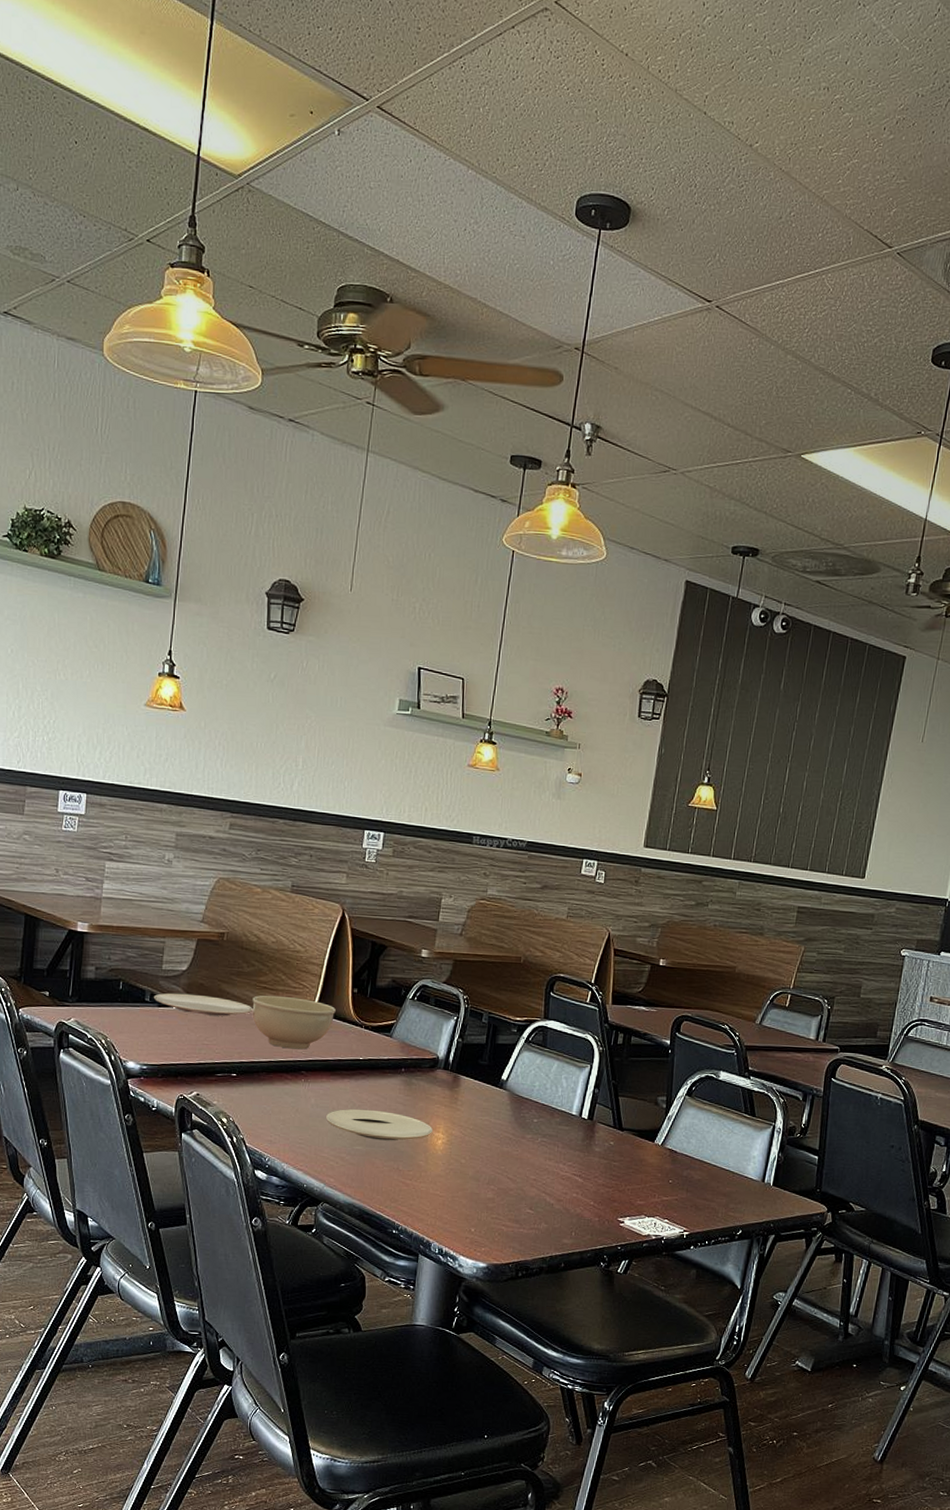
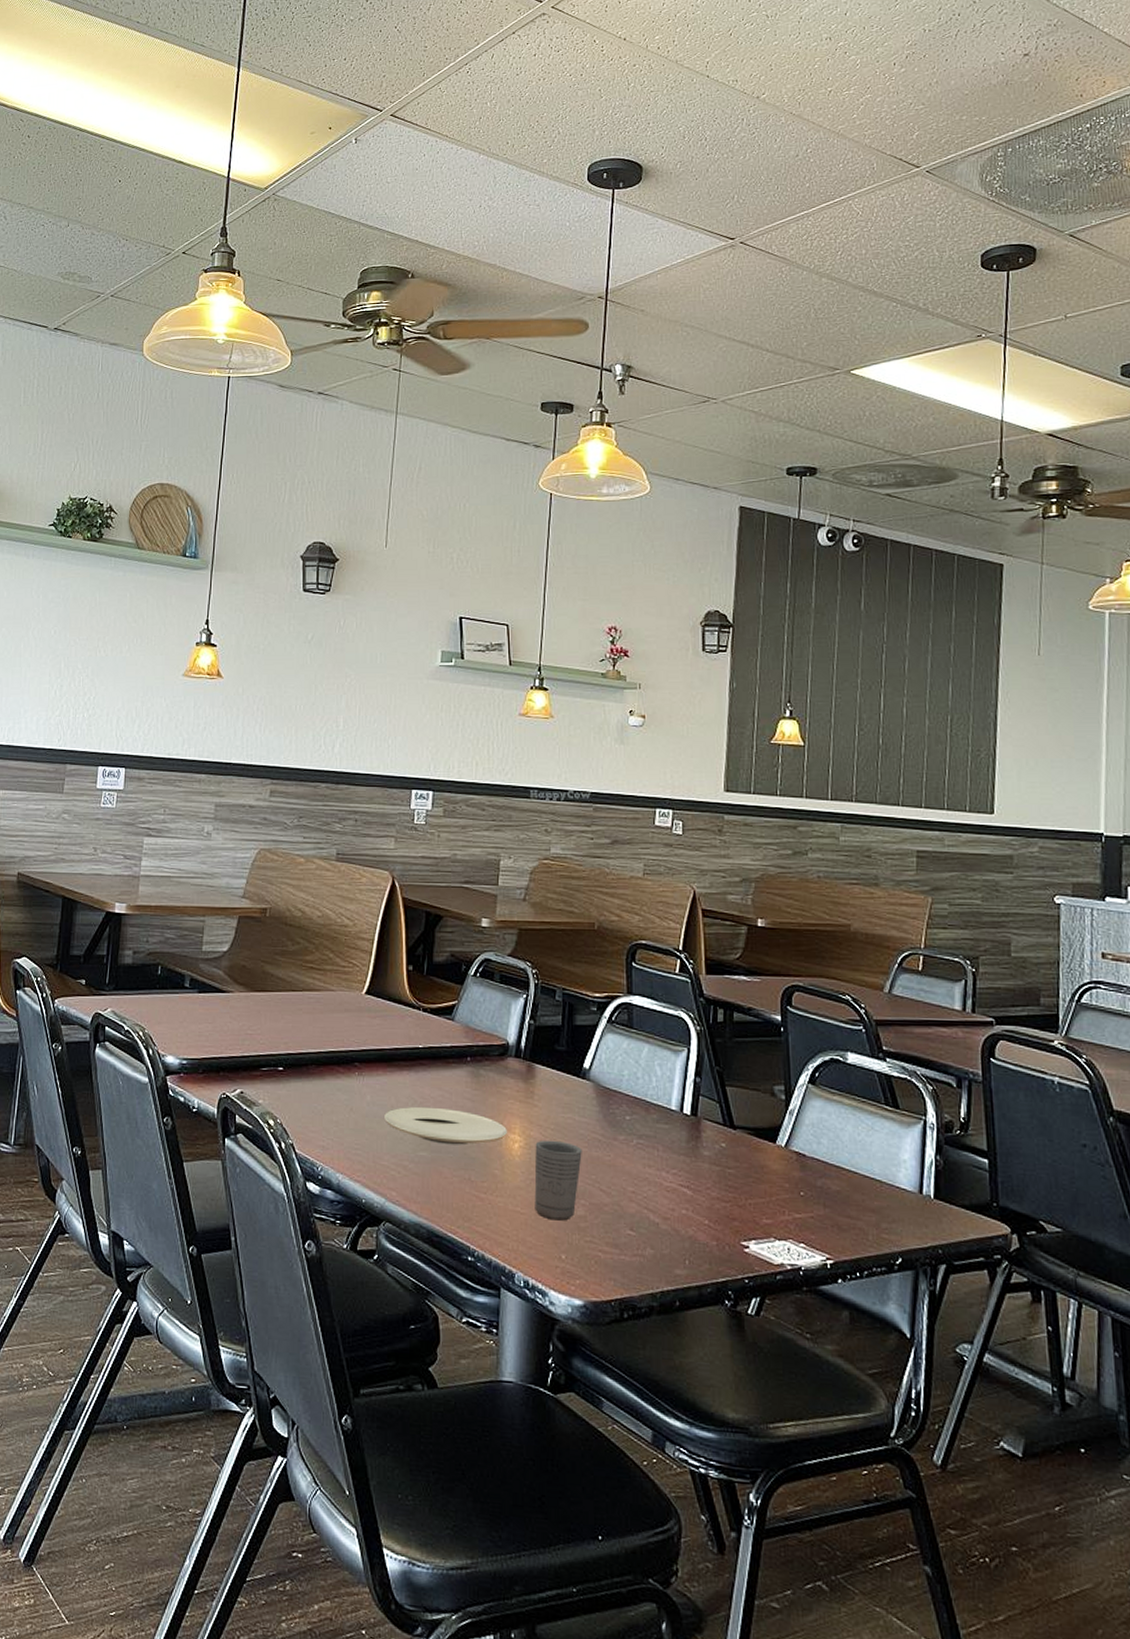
plate: present [153,993,253,1016] -> none [193,977,300,1002]
soup bowl: present [252,995,337,1050] -> none [298,976,391,1038]
cup: none [451,1137,495,1202] -> present [534,1140,582,1221]

